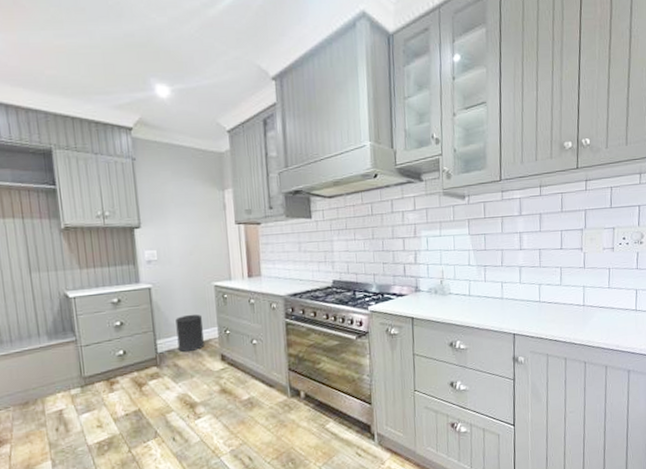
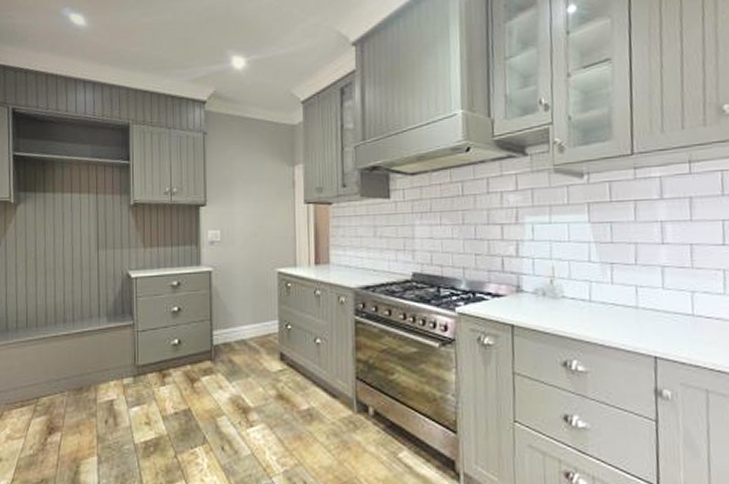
trash can: present [175,314,204,353] -> none [234,303,263,347]

